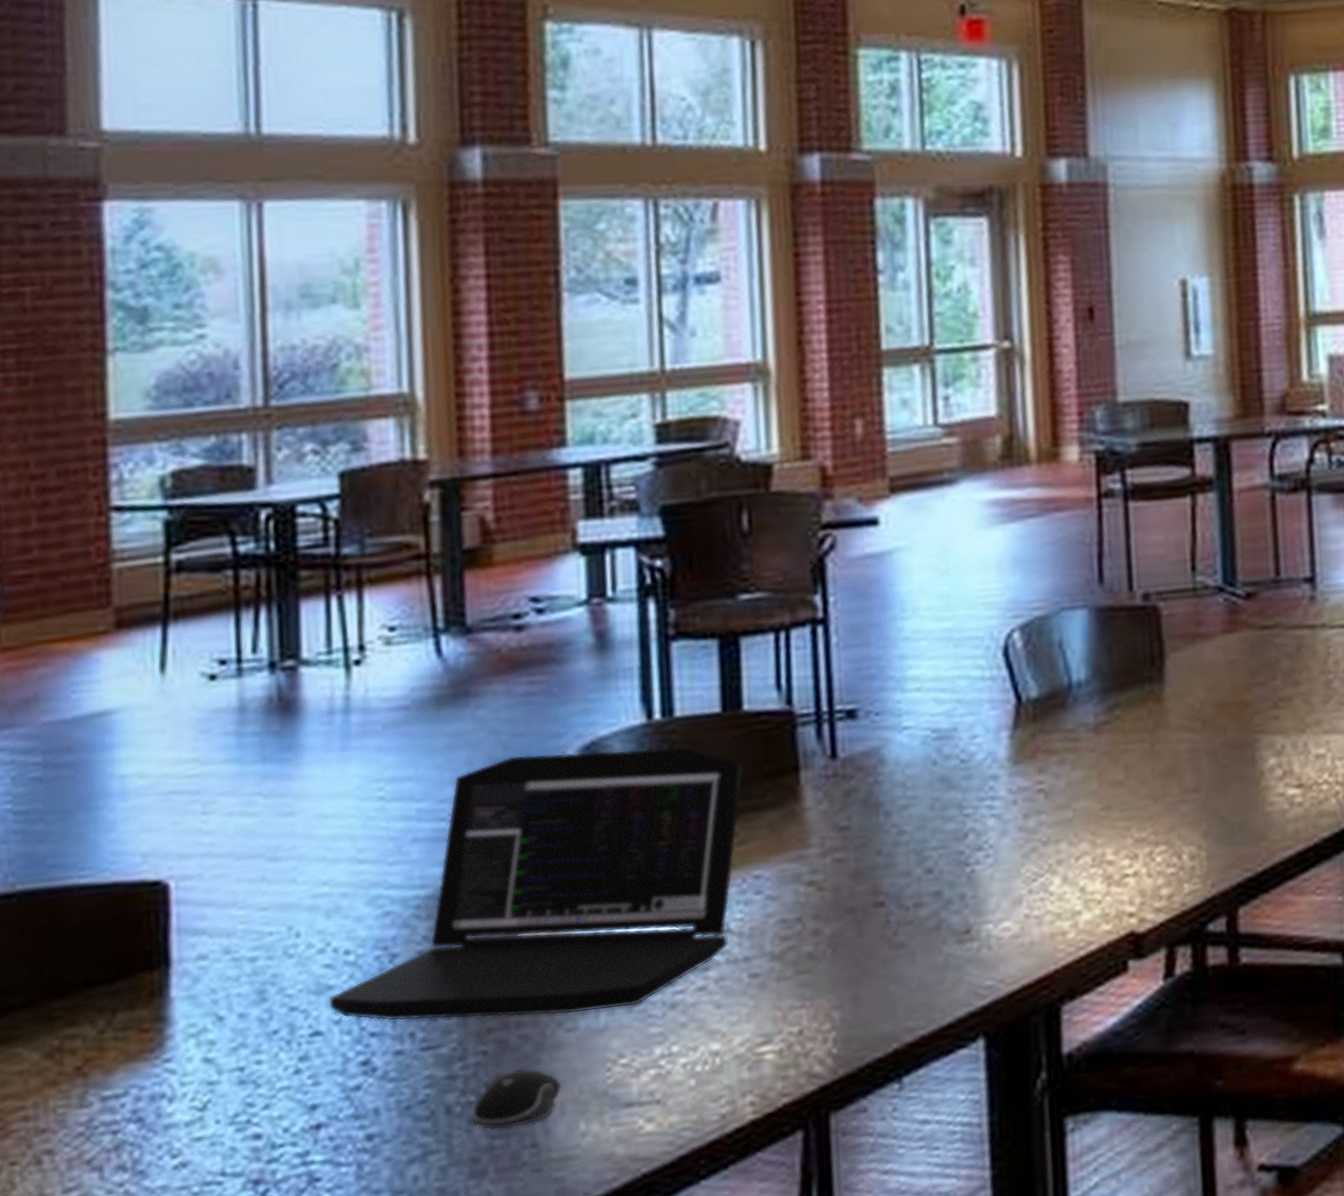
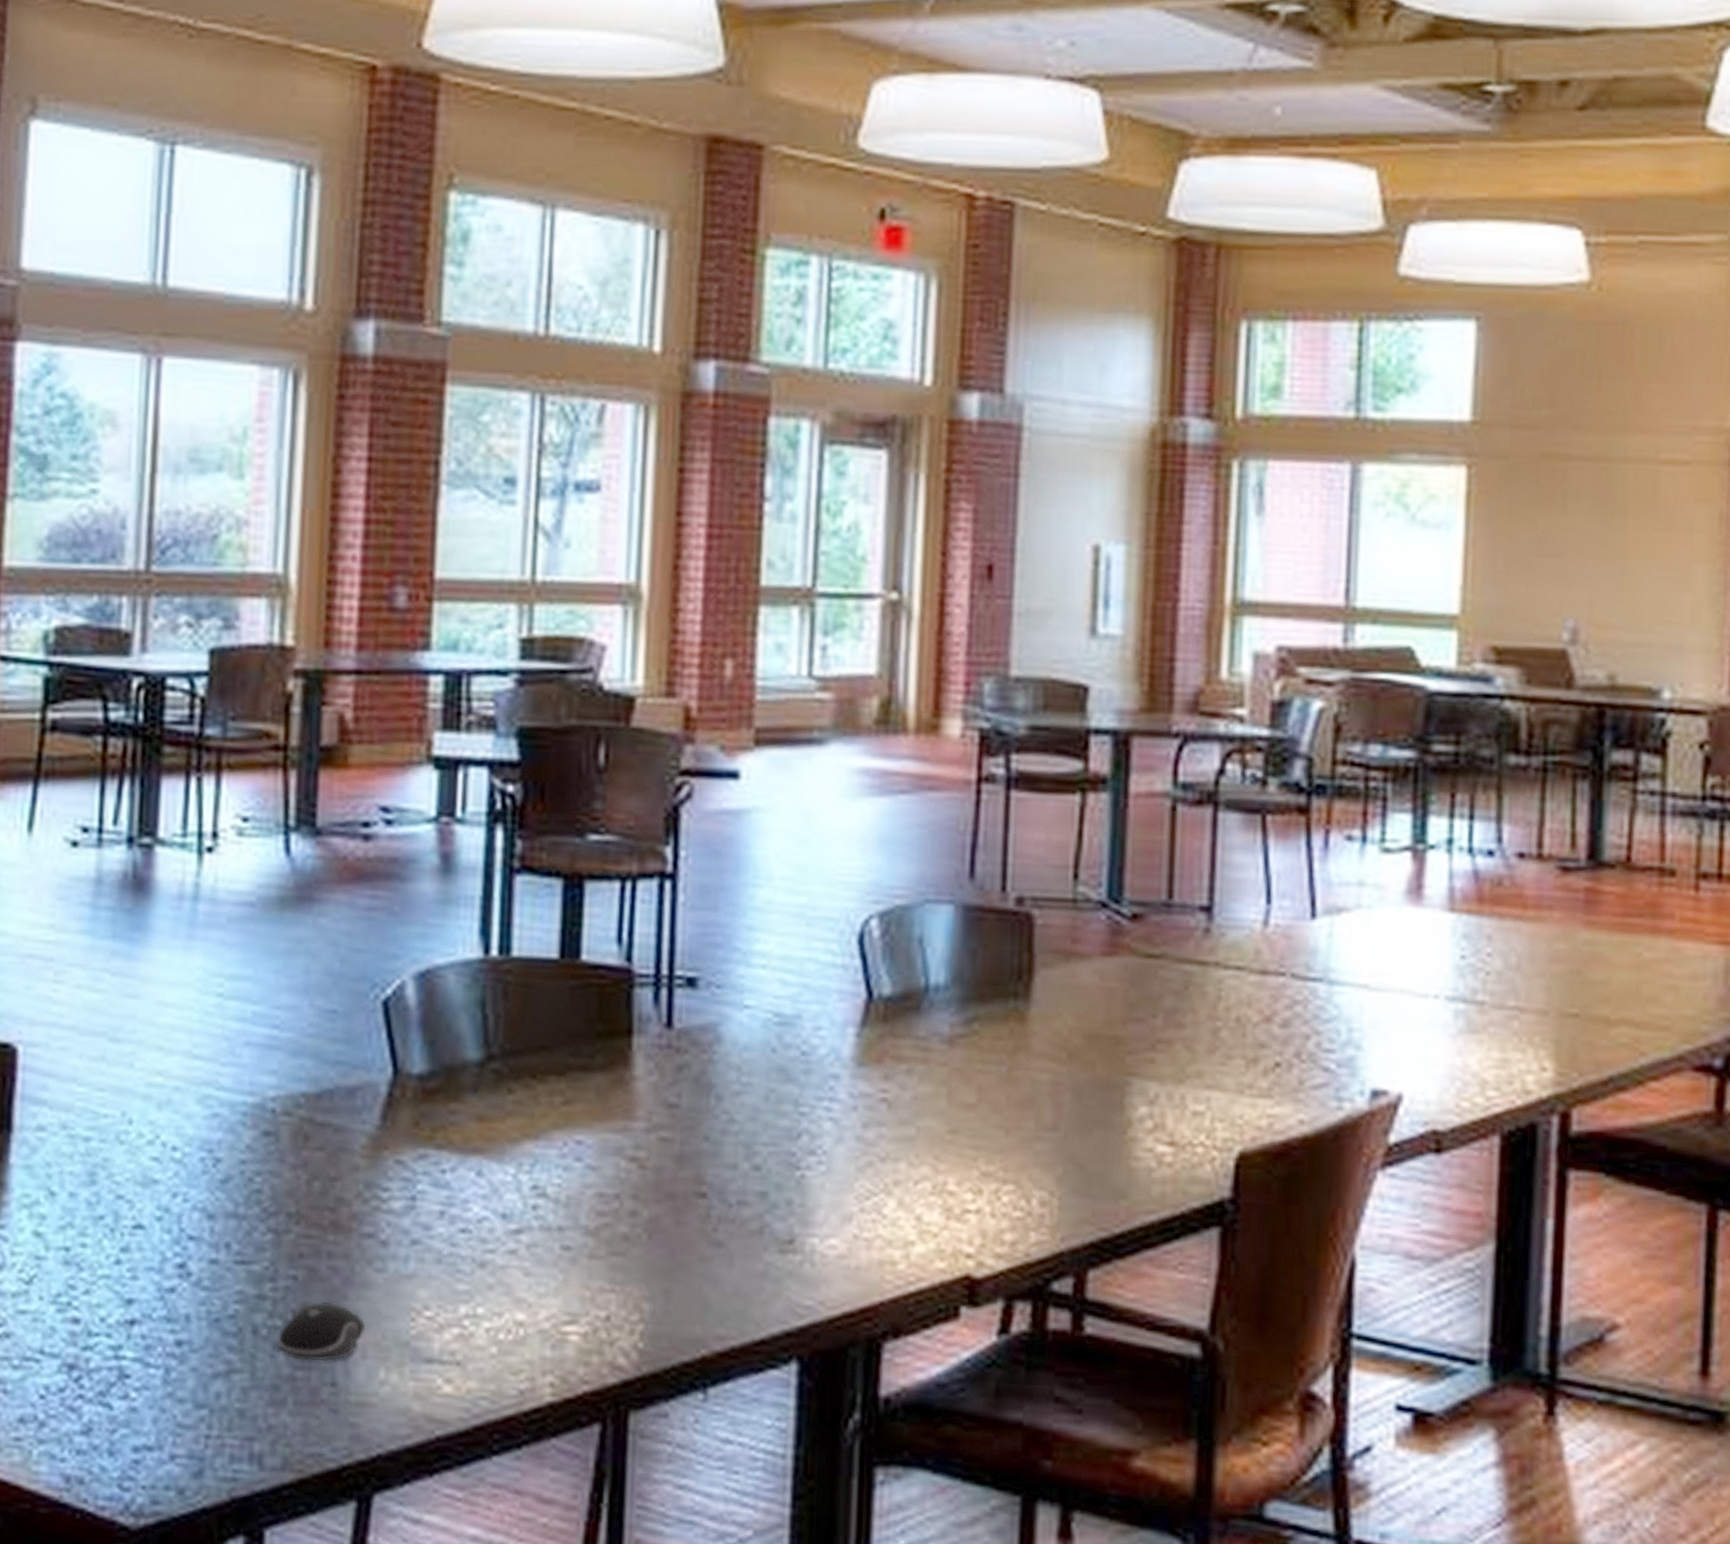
laptop: present [329,747,743,1021] -> none [153,971,575,1257]

